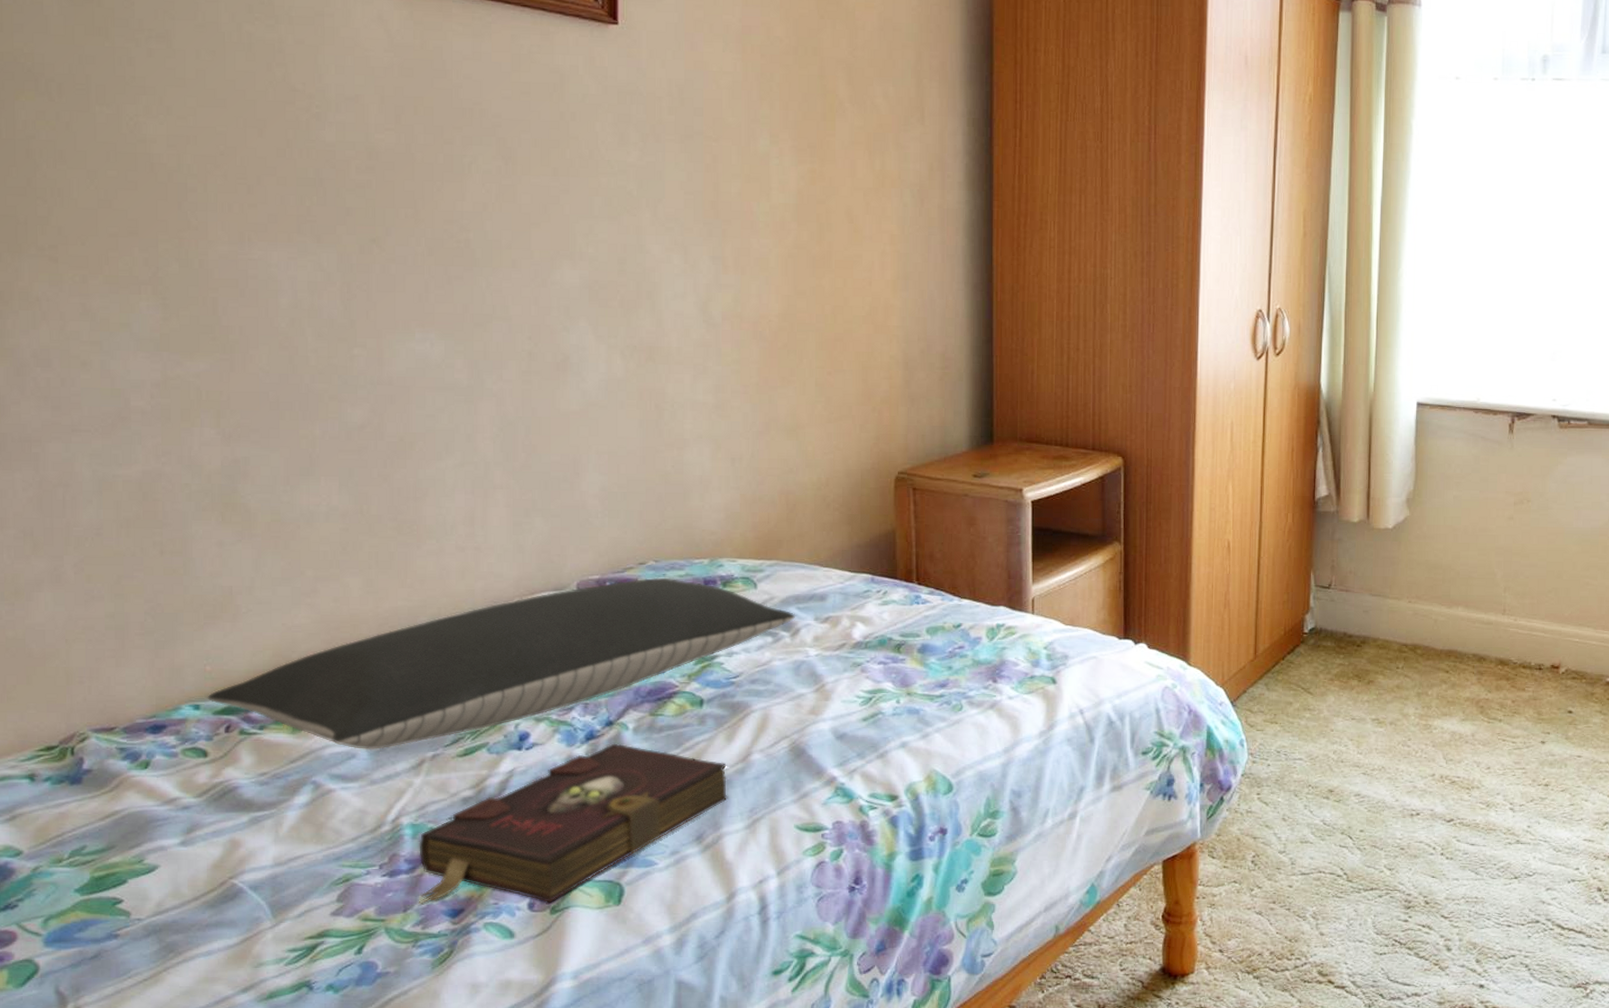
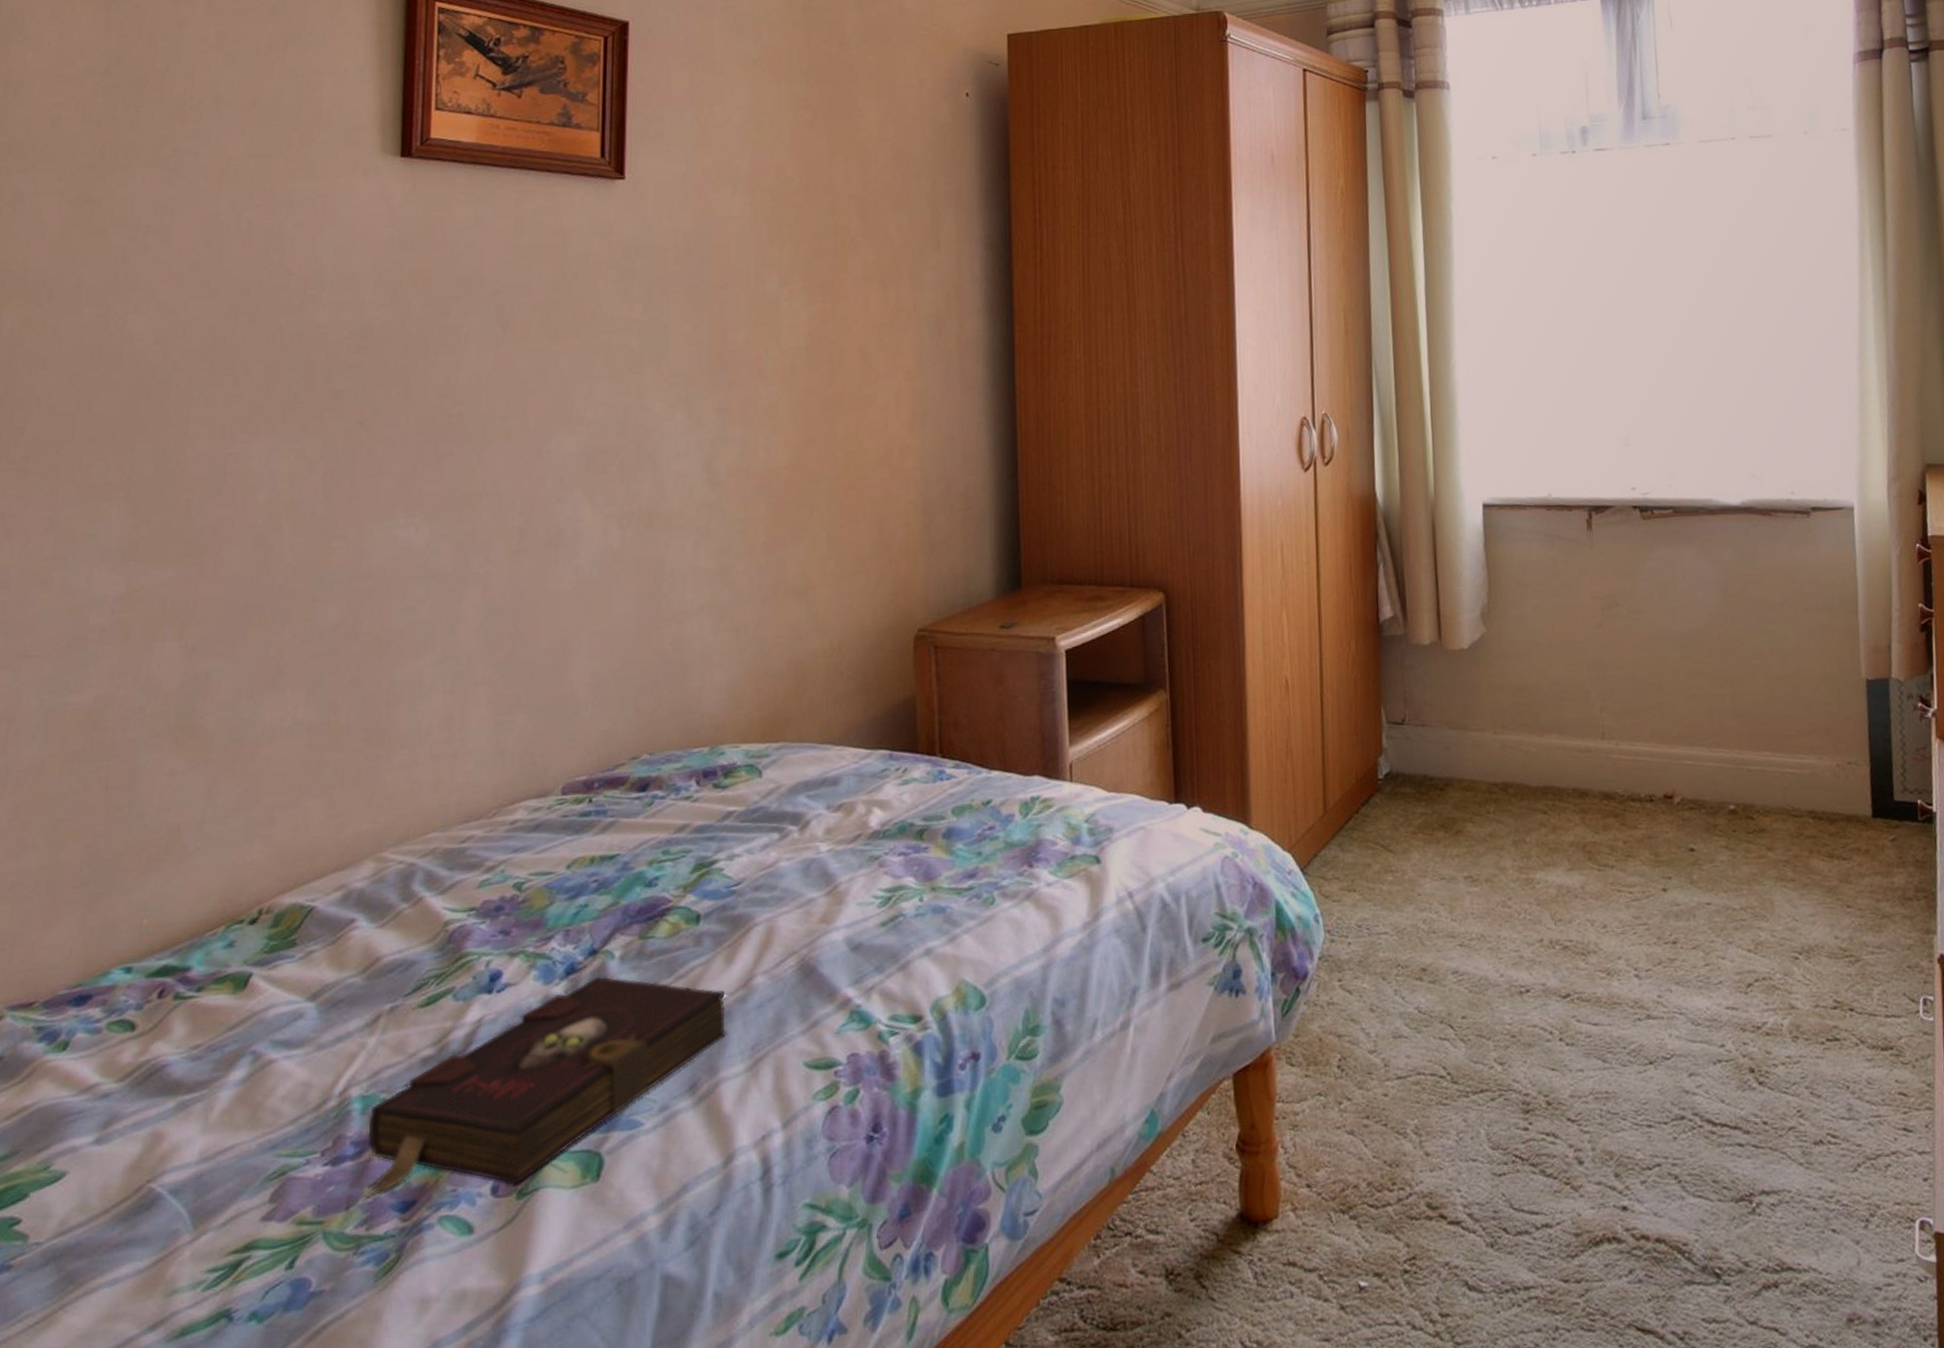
pillow: present [207,577,796,751] -> none [141,773,806,1008]

